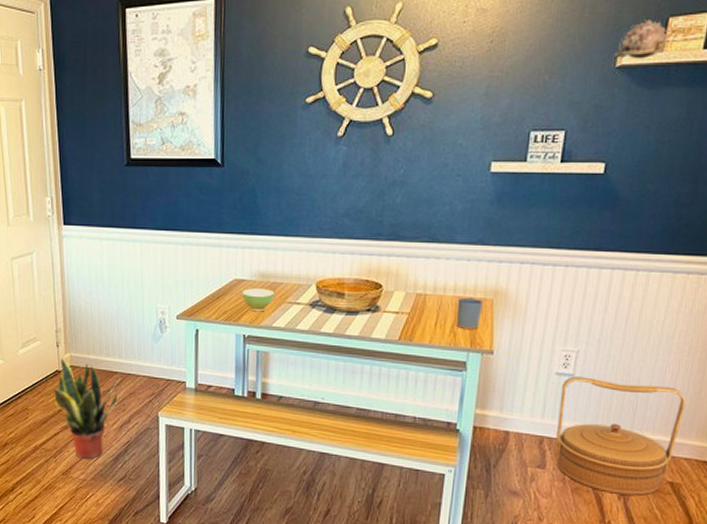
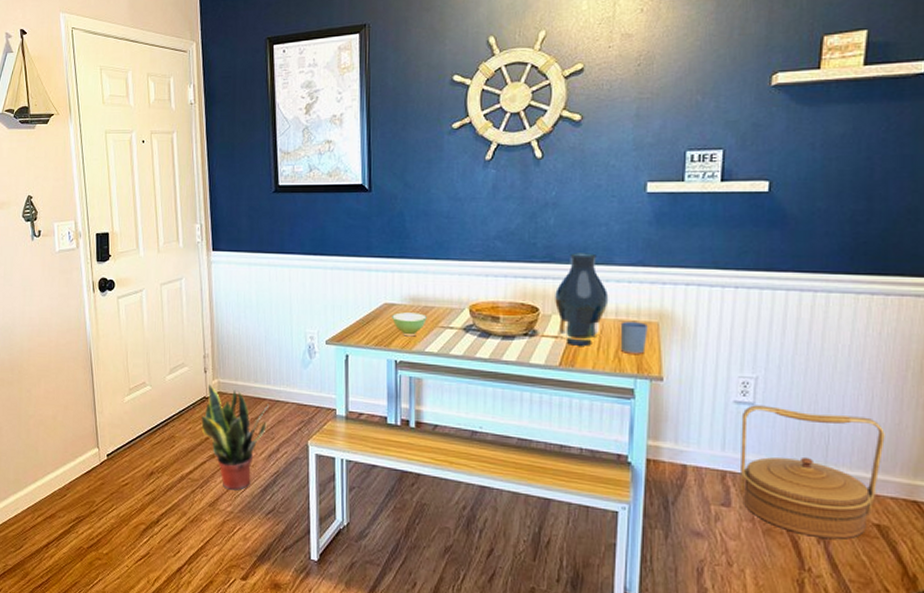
vase: none [398,231,449,321] -> present [555,253,609,346]
seashell: present [613,18,668,59] -> none [768,37,824,78]

